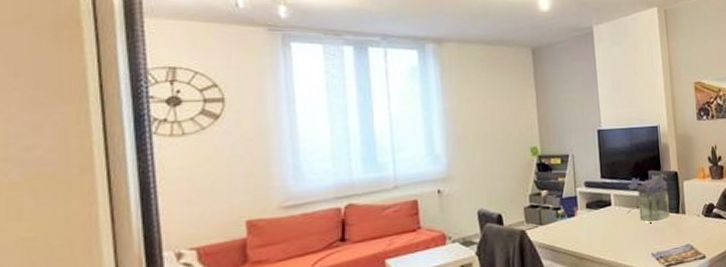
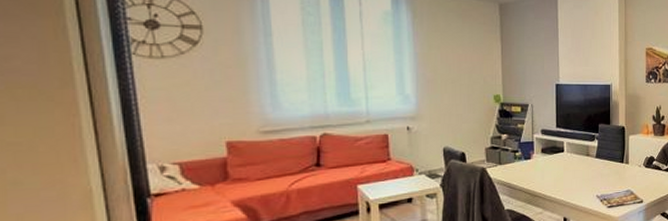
flower bouquet: present [626,174,671,224] -> none [576,127,616,170]

